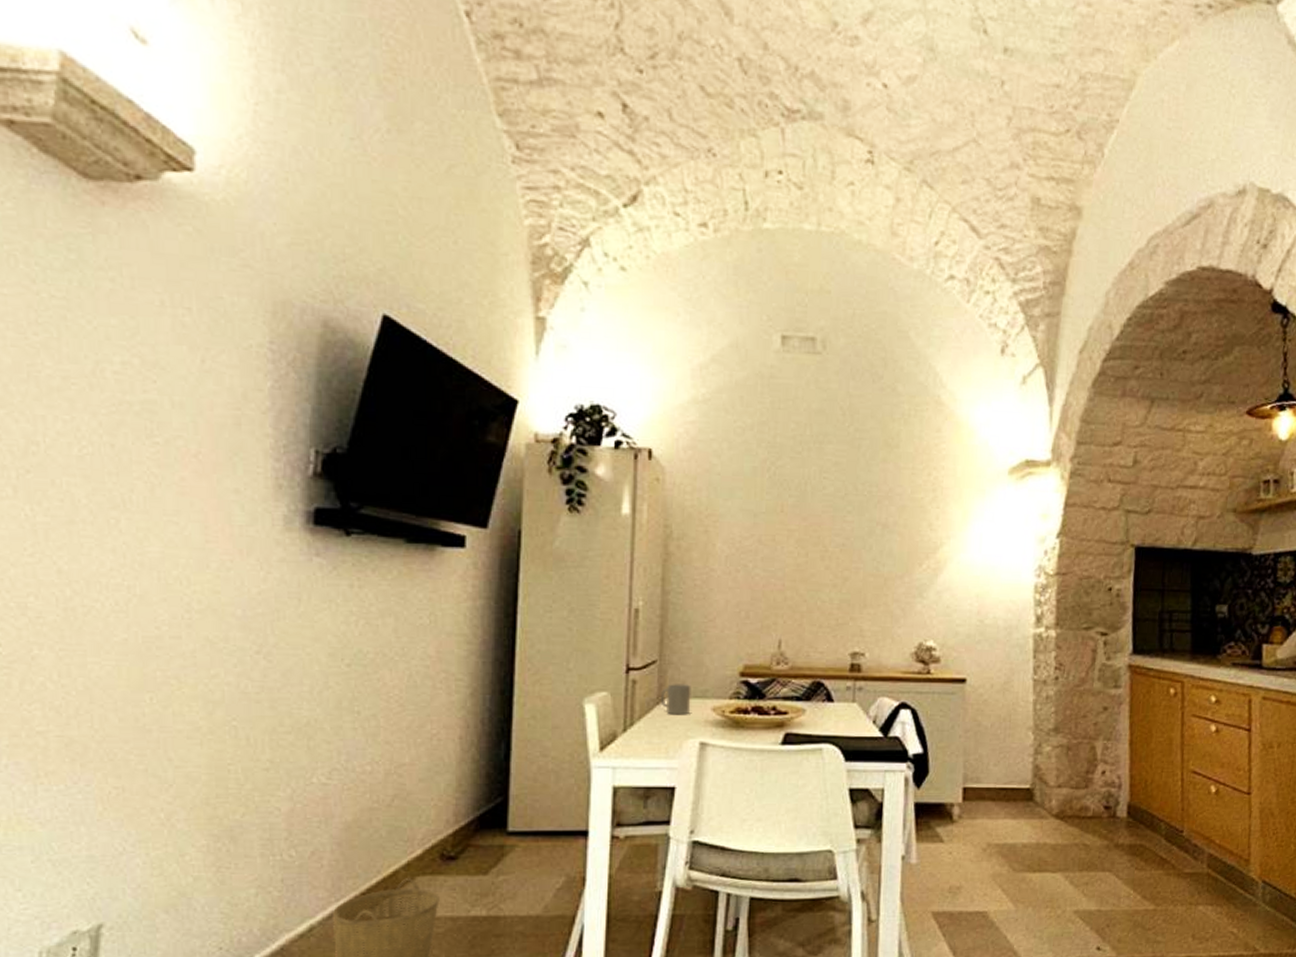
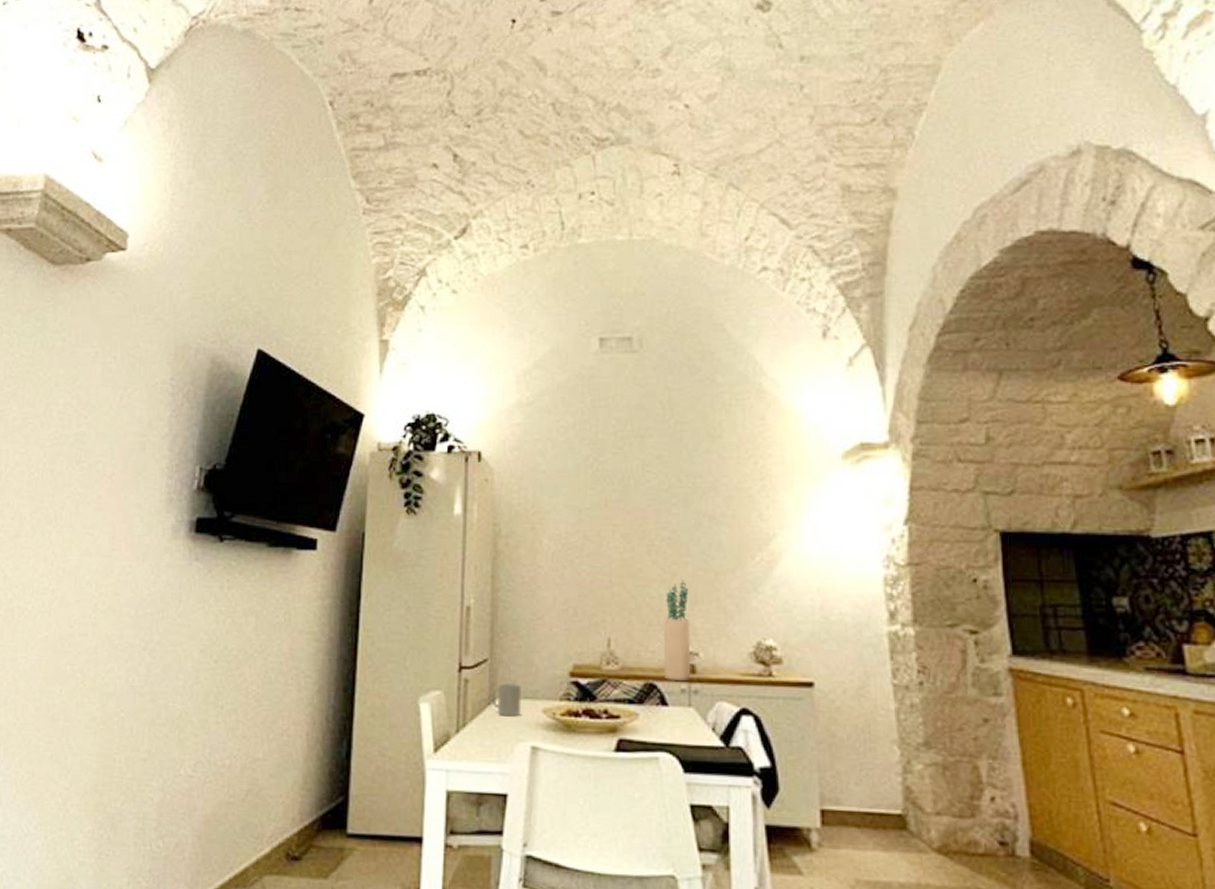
vase: none [831,585,859,680] -> present [663,580,691,682]

